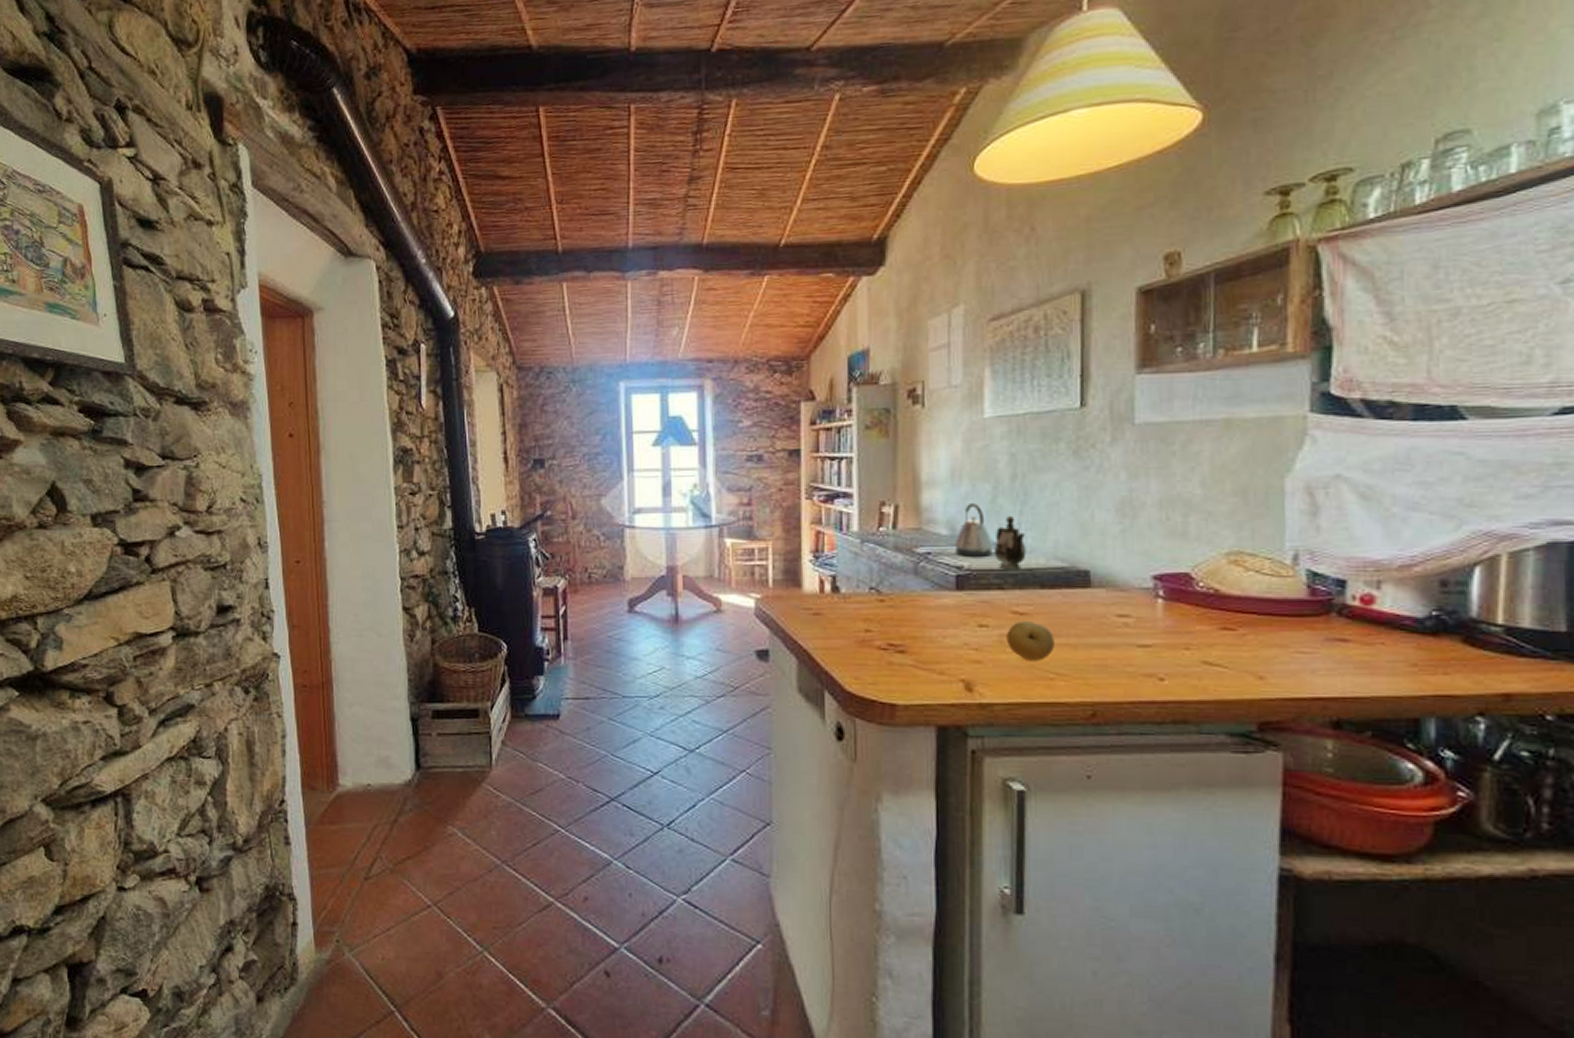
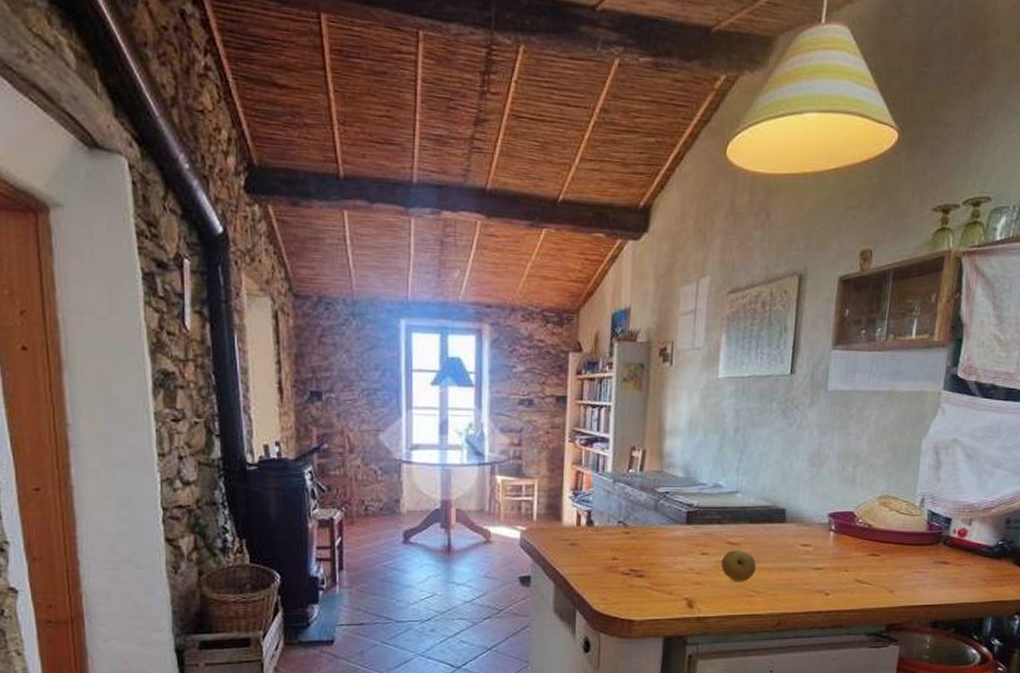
kettle: present [954,502,995,558] -> none [687,450,718,498]
teapot: present [994,516,1027,571] -> none [718,463,742,509]

